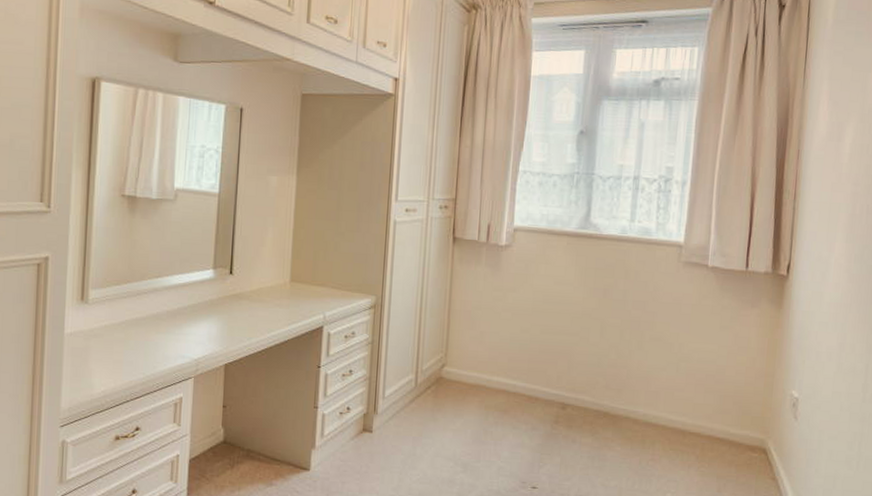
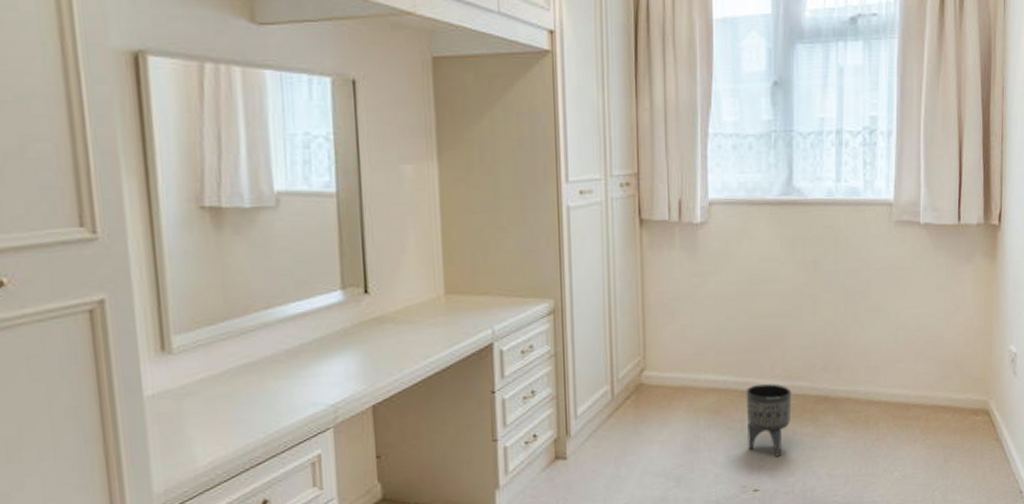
planter: none [530,392,575,461] -> present [746,383,792,457]

